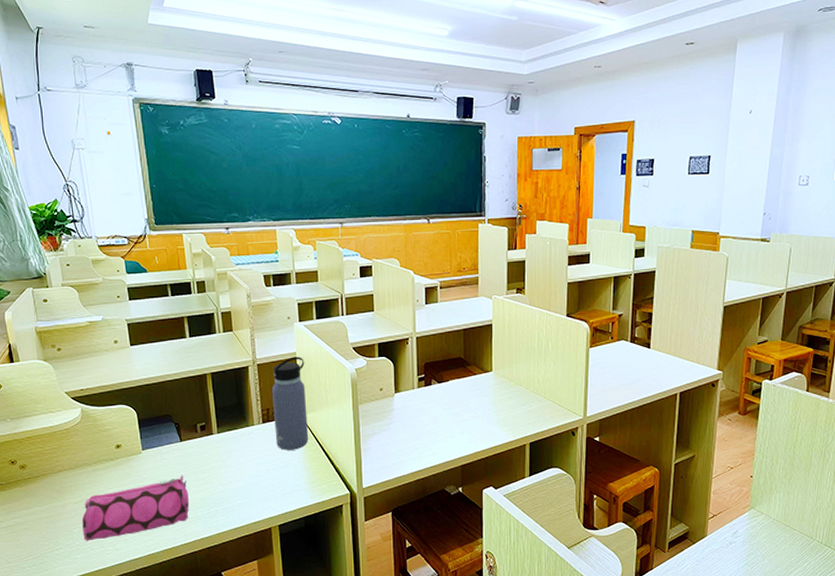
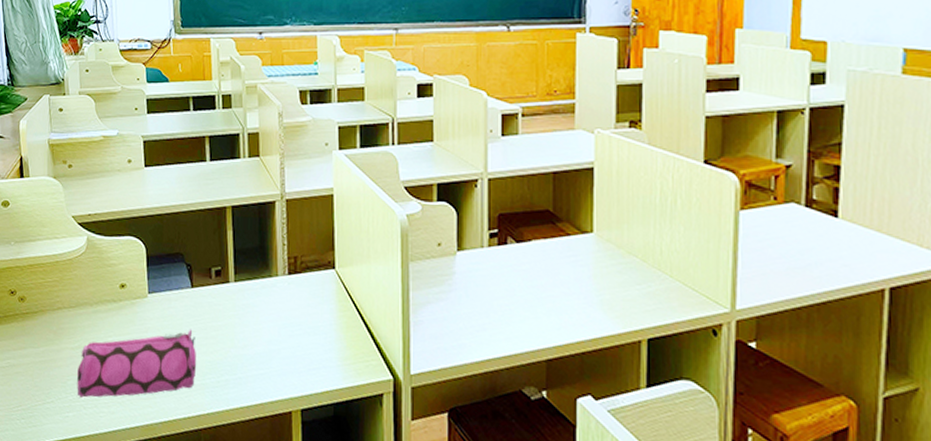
water bottle: present [271,356,309,450] -> none [301,193,344,313]

